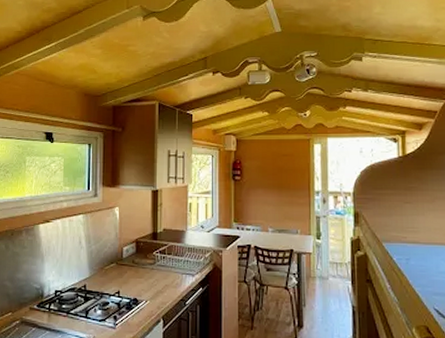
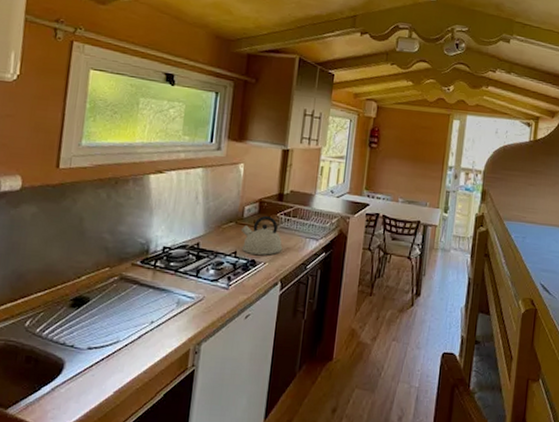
kettle: none [121,254,162,293] -> present [240,215,283,255]

